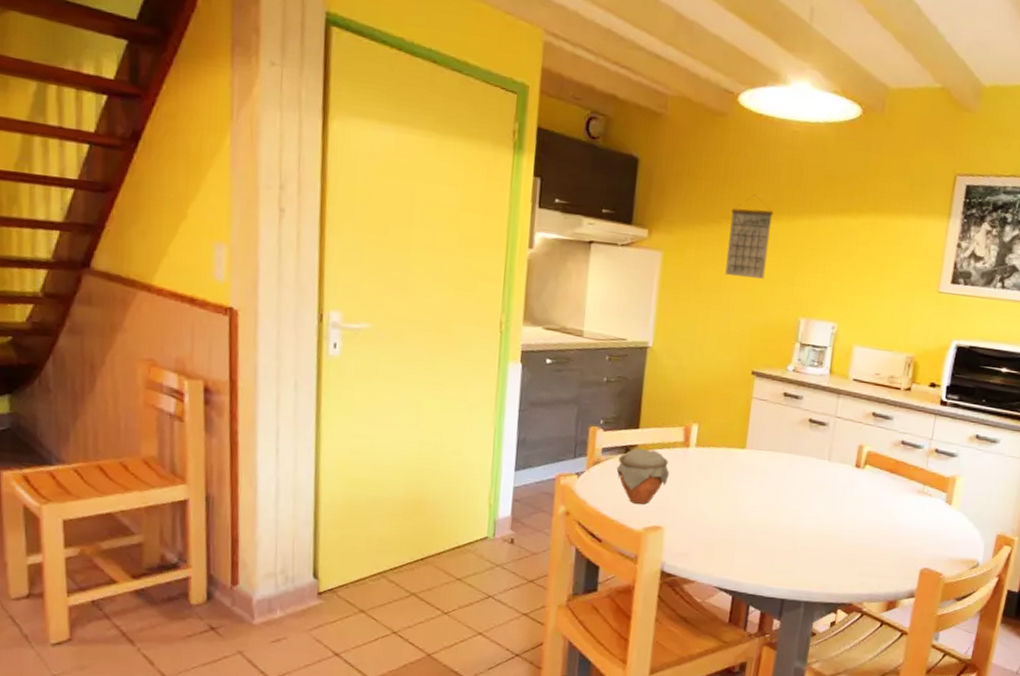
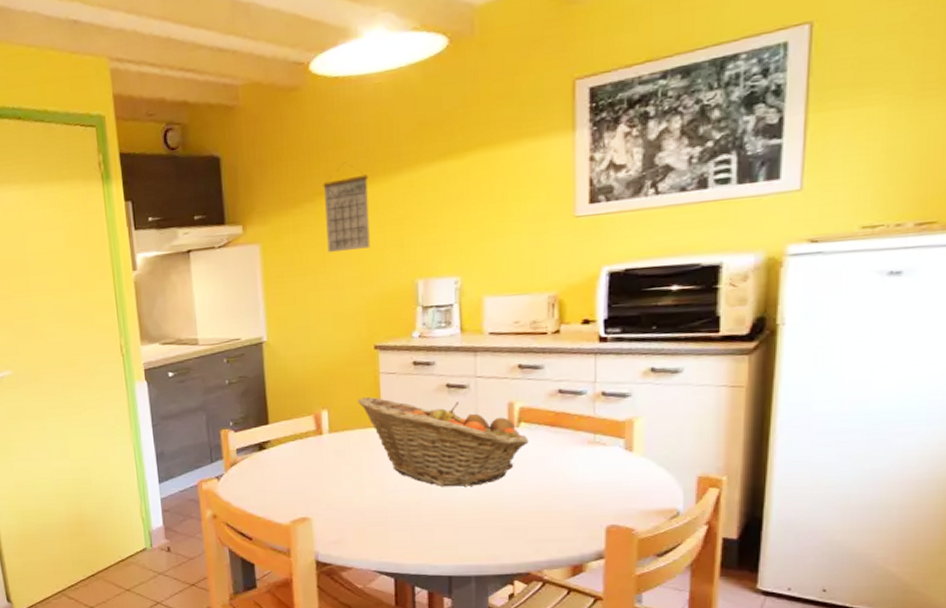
jar: present [616,448,670,504] -> none [253,443,307,498]
fruit basket: none [728,417,871,517] -> present [358,396,529,487]

